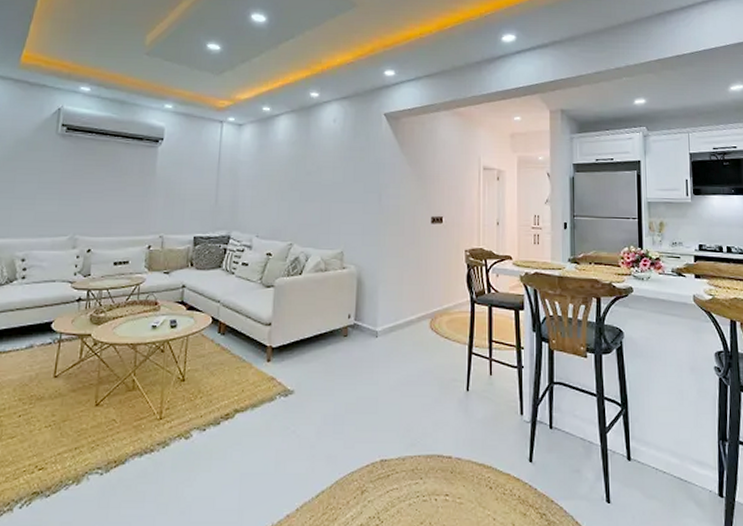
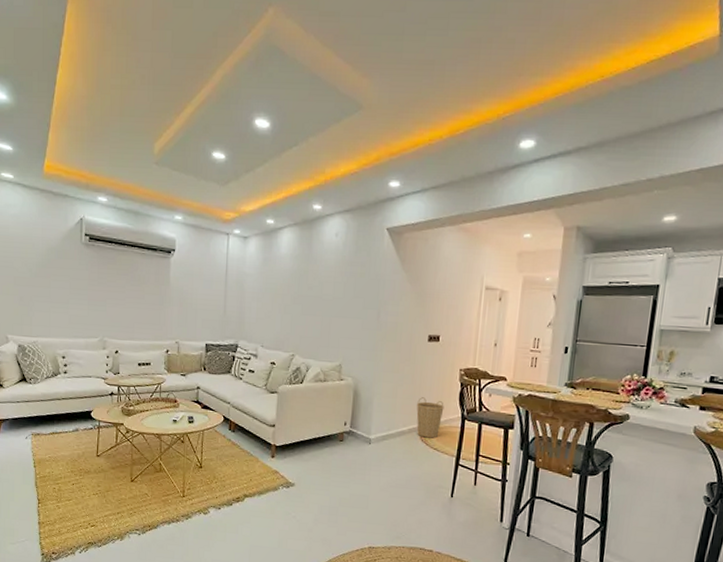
basket: none [424,282,452,326] -> present [416,397,444,439]

